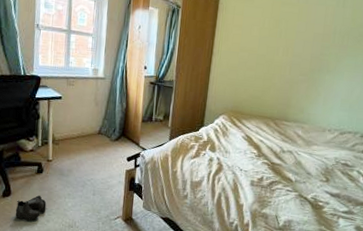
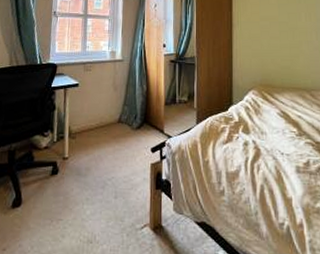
boots: present [15,195,47,221] -> none [25,203,62,237]

